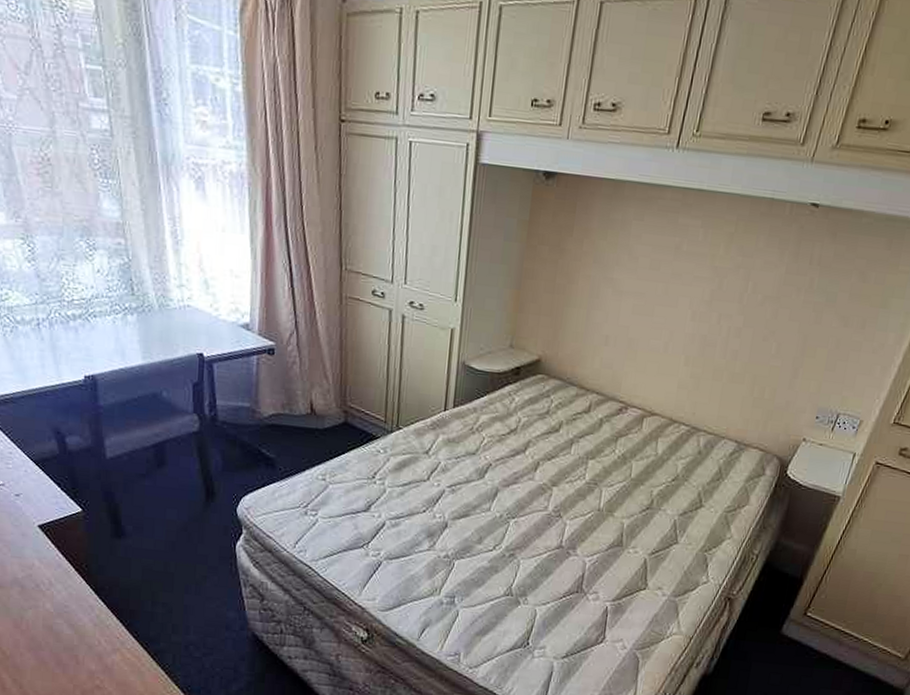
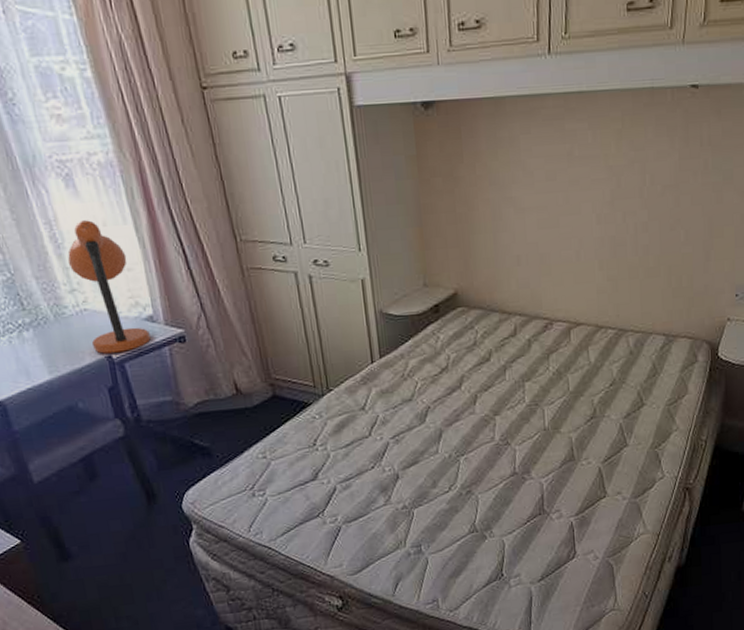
desk lamp: none [182,222,243,353] -> present [67,220,151,354]

